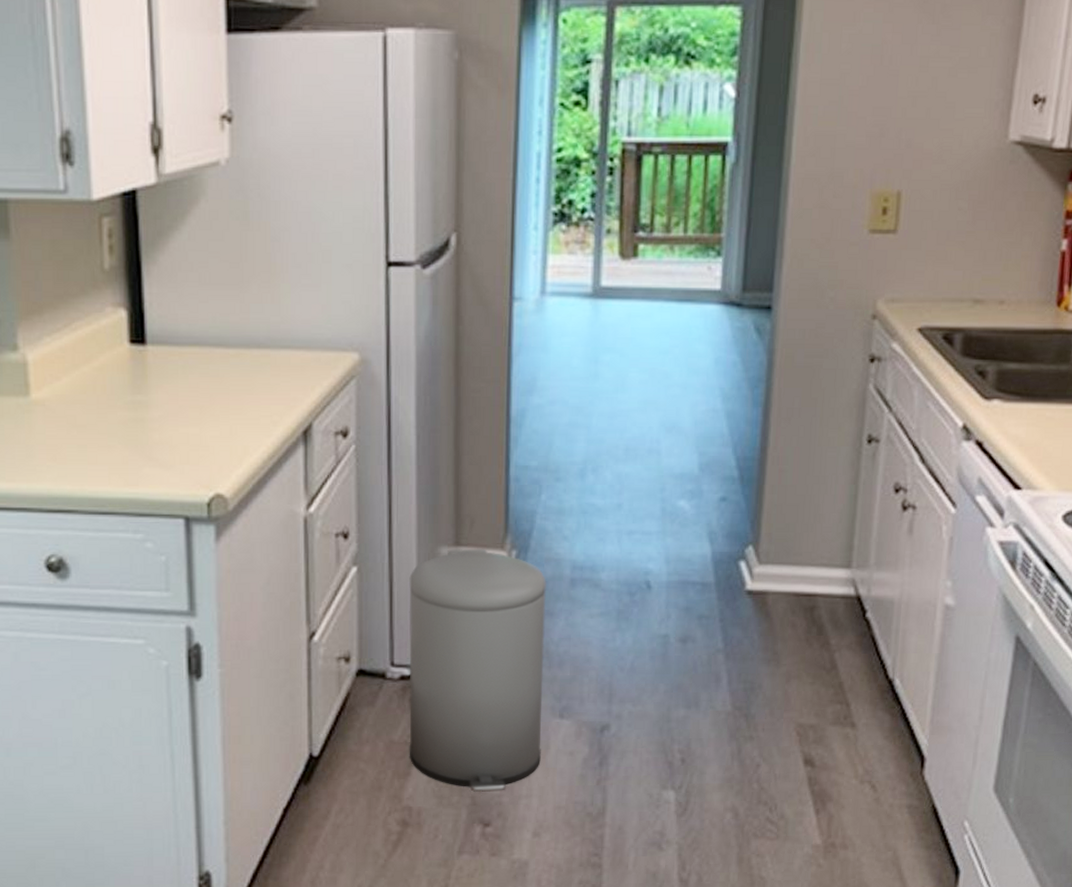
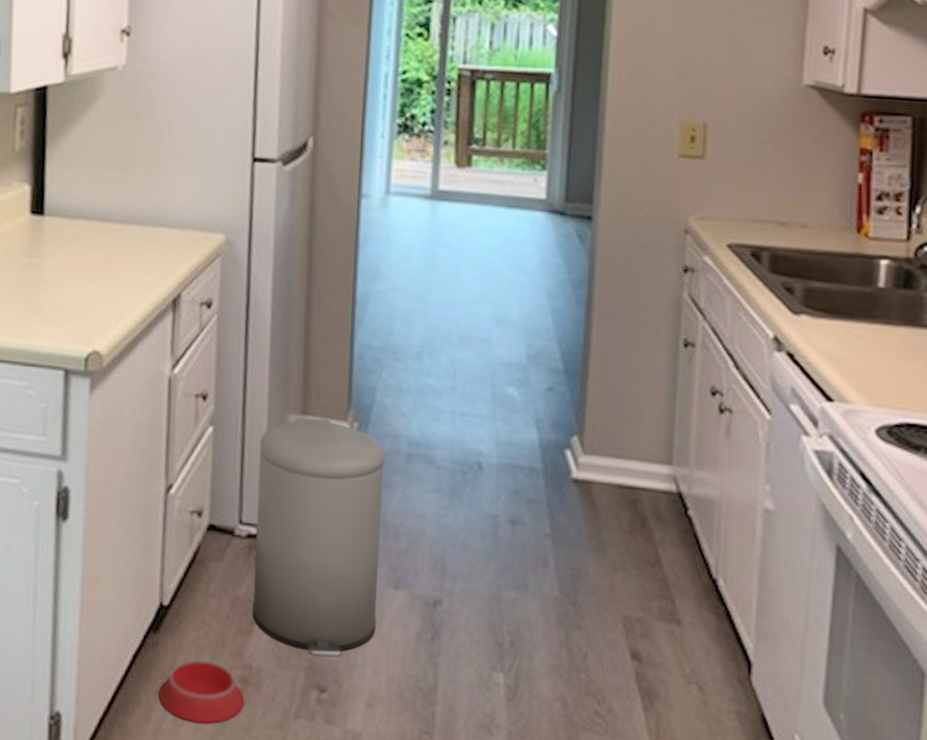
pet bowl: none [313,806,406,869] -> present [158,659,245,724]

